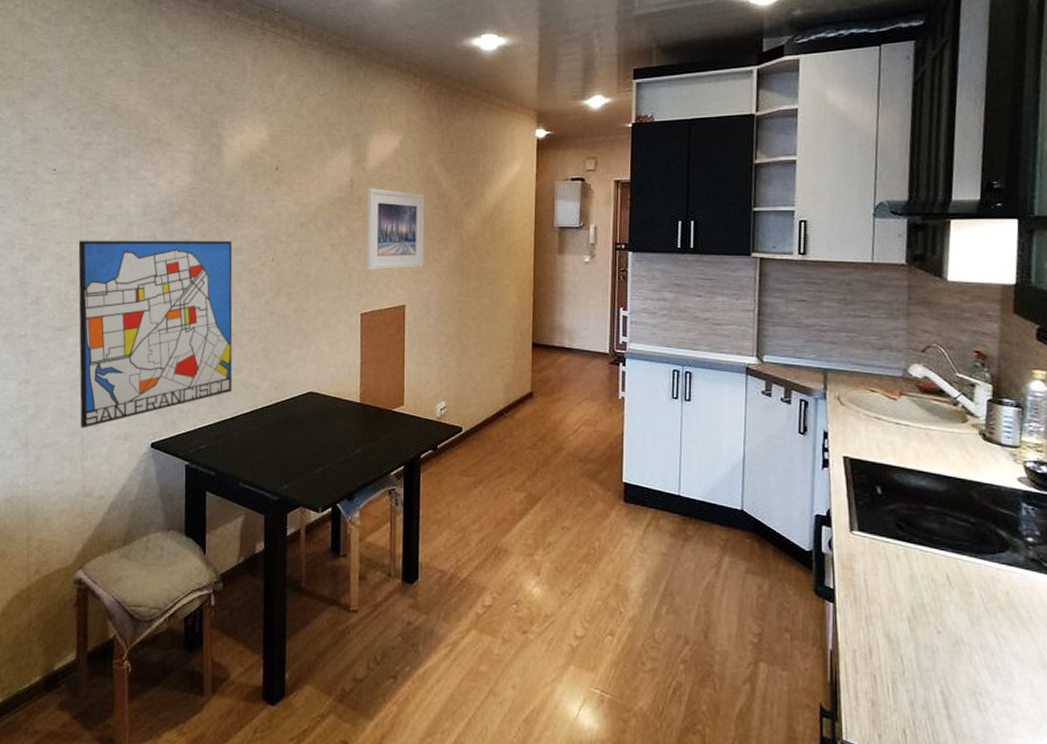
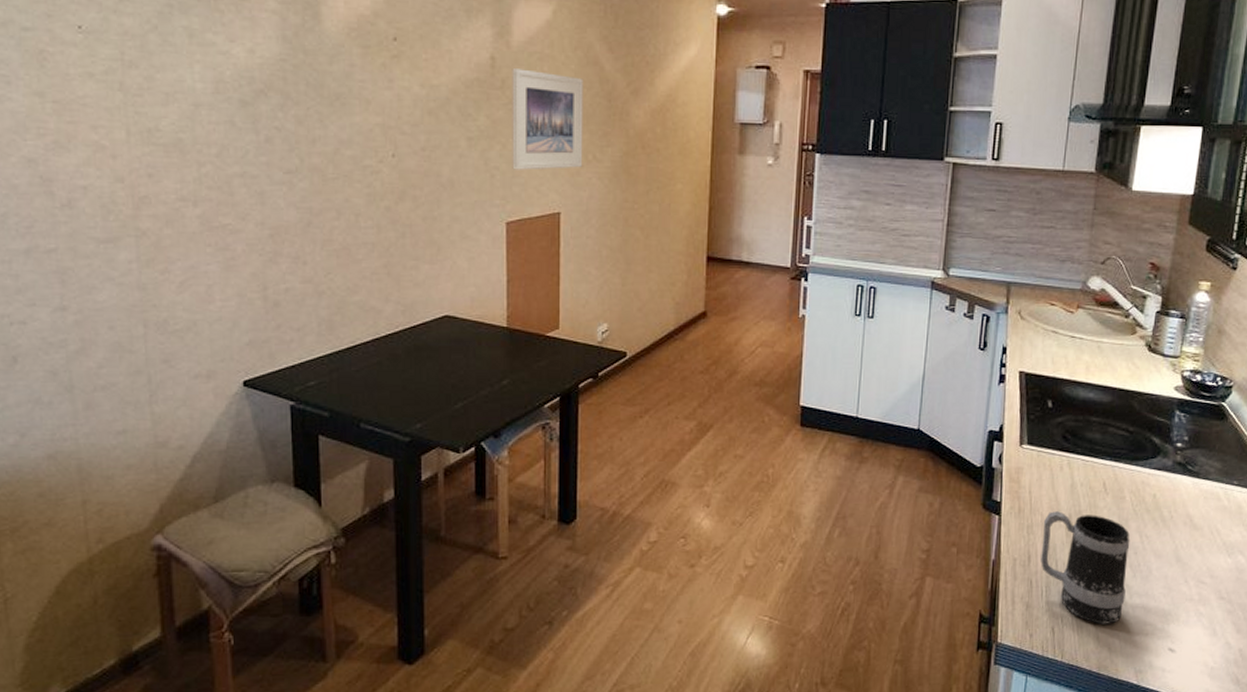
wall art: present [78,240,233,428] -> none [123,124,347,366]
mug: none [882,602,985,732] -> present [1041,511,1130,624]

